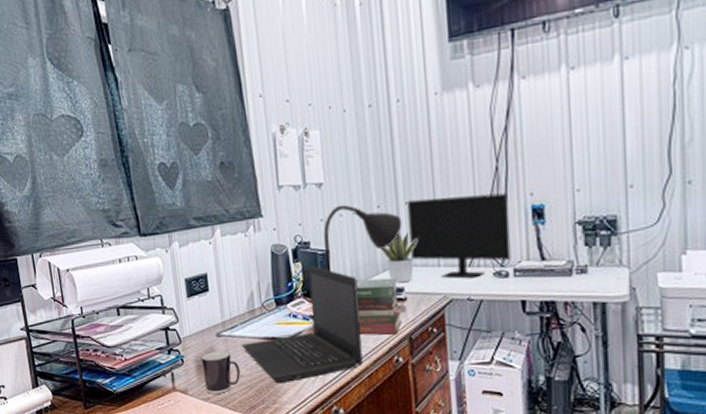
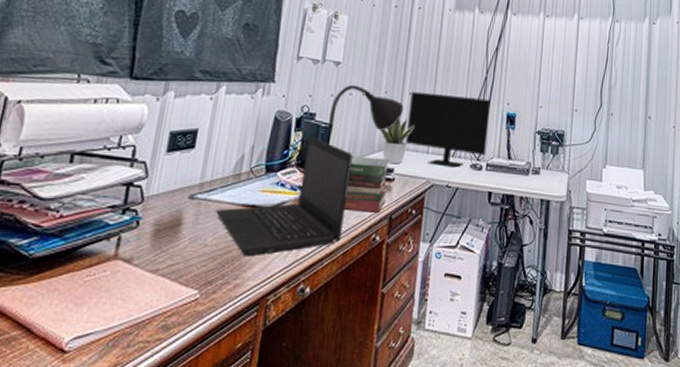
mug: present [200,350,241,394] -> none [157,214,207,265]

